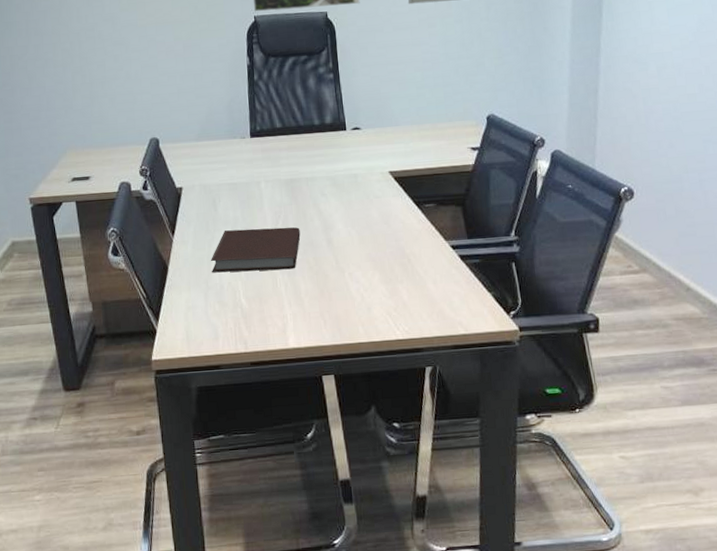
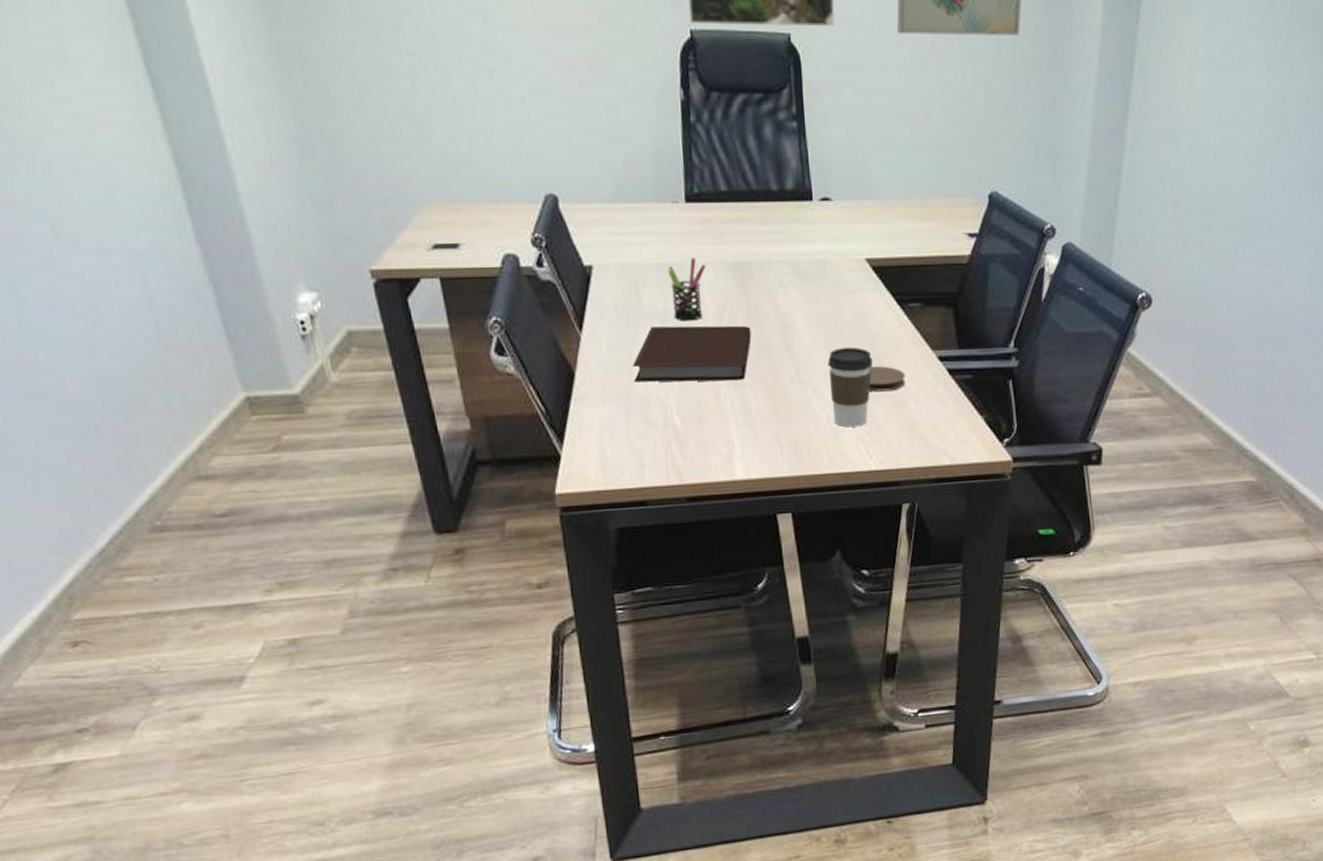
pen holder: none [237,177,266,225] -> present [668,257,706,321]
coffee cup: none [360,240,397,305] -> present [827,347,873,428]
coaster: none [394,254,425,276] -> present [868,366,906,392]

